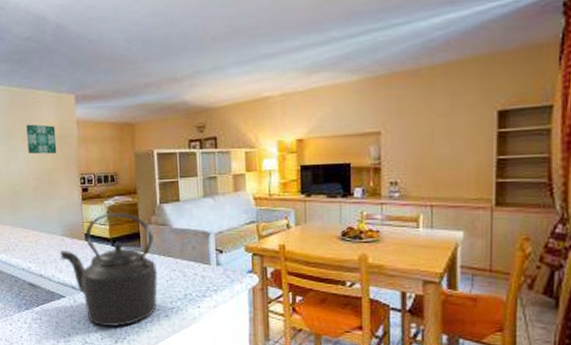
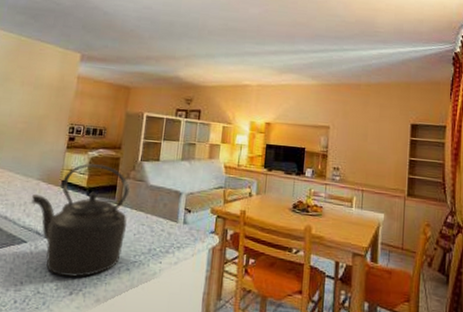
wall art: present [26,124,57,154] -> none [23,71,56,102]

